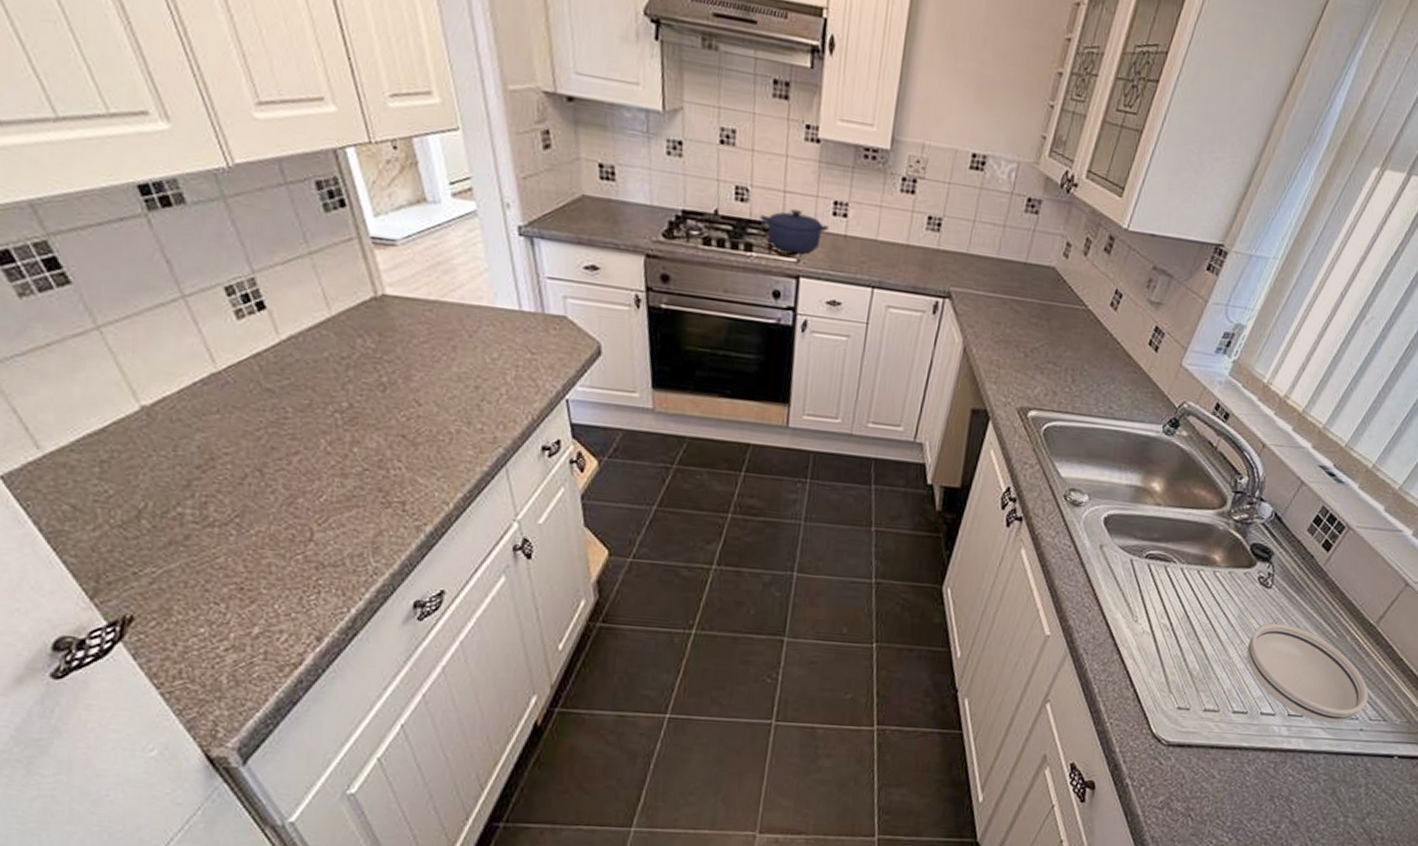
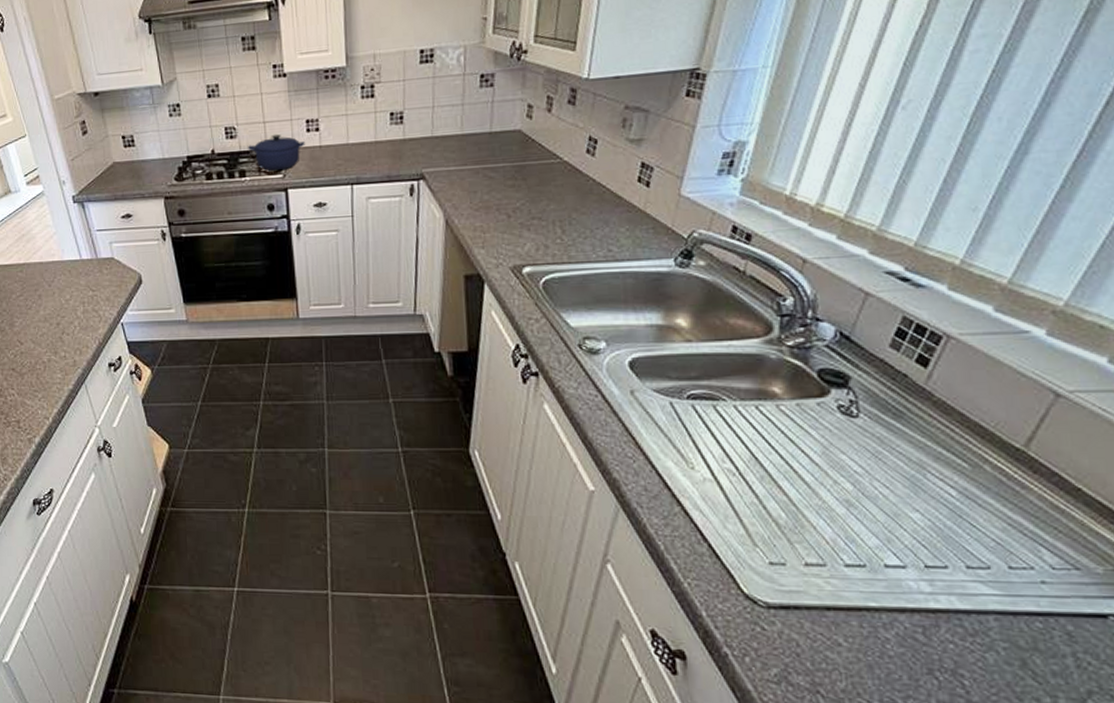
bowl: present [1246,622,1369,723] -> none [845,456,1042,575]

